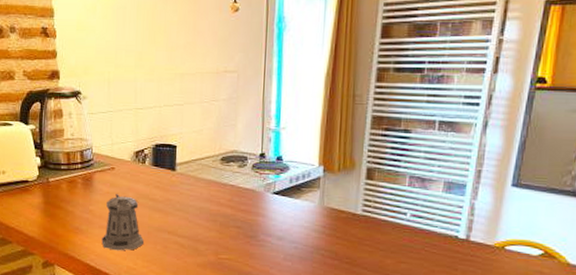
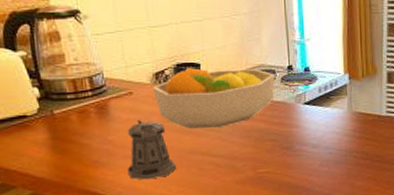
fruit bowl: none [132,148,246,208] -> present [152,67,275,129]

